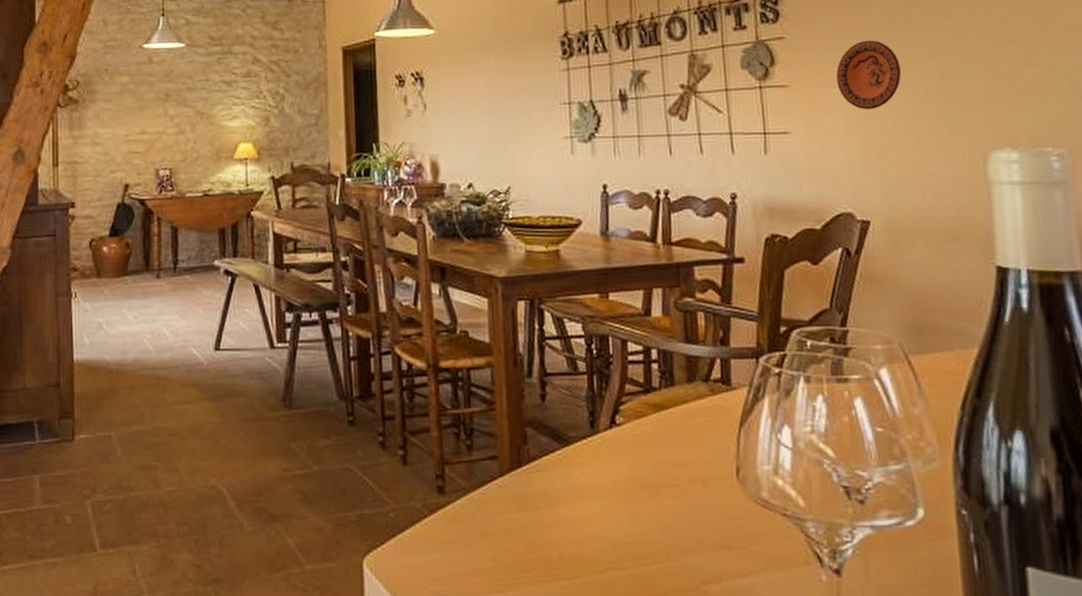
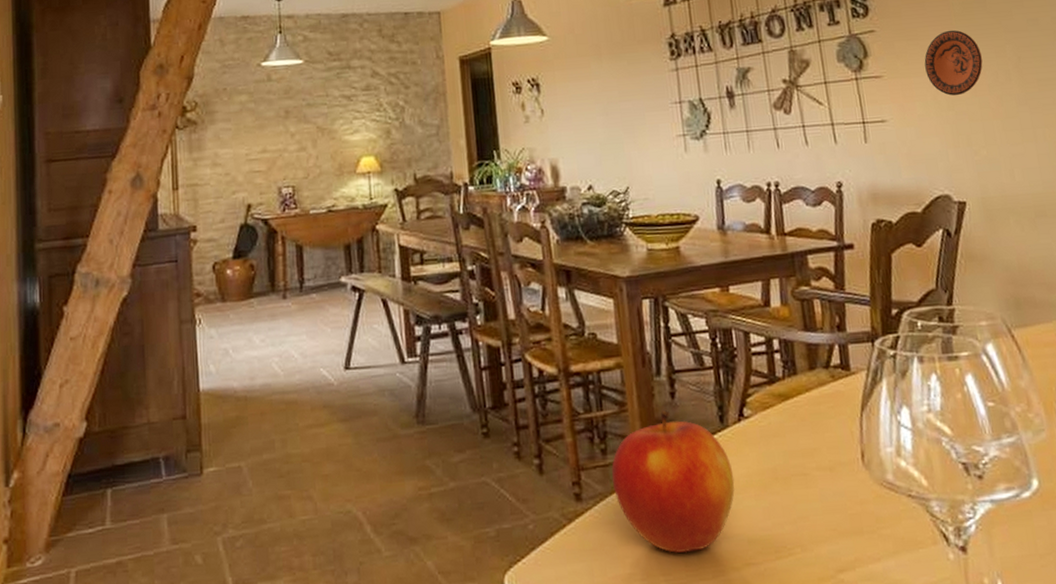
apple: none [476,411,602,553] -> present [611,409,735,553]

